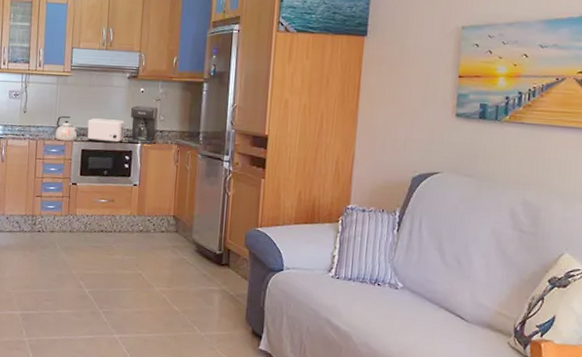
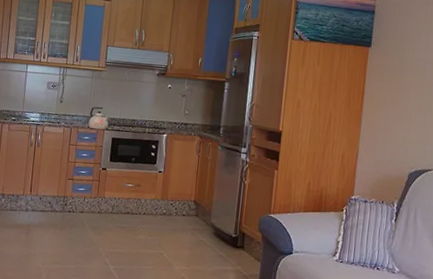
toaster: present [87,118,126,144] -> none [117,110,153,134]
coffee maker: present [128,105,159,145] -> none [155,100,184,136]

